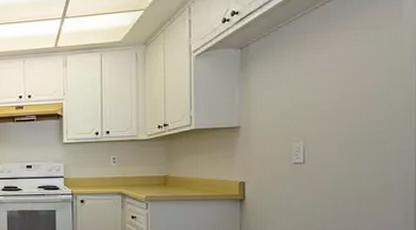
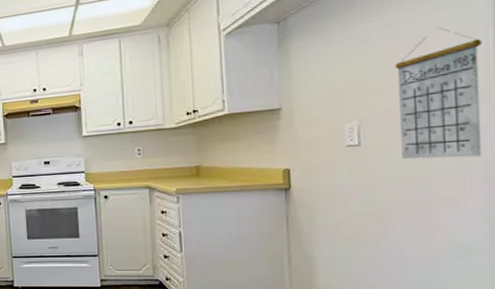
calendar: none [336,62,407,178] -> present [395,27,482,159]

